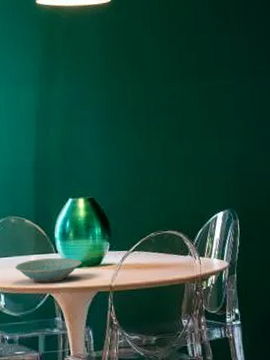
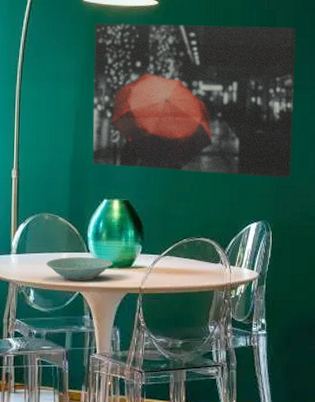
wall art: none [50,15,254,165] -> present [93,23,296,179]

